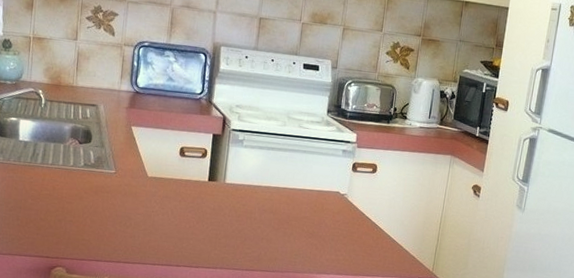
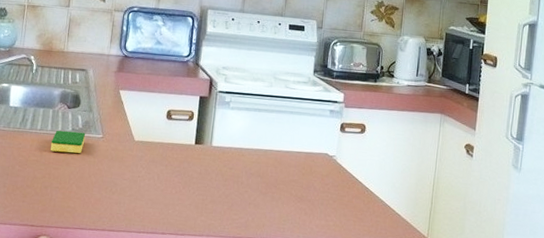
dish sponge: none [63,165,98,189] -> present [51,130,85,154]

